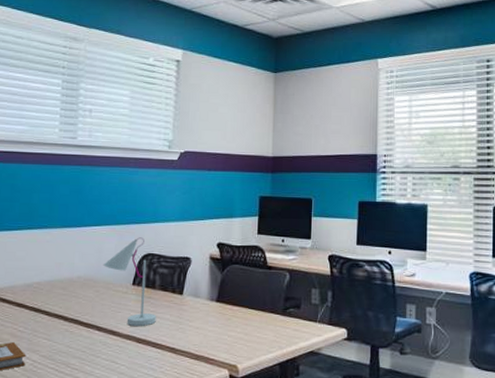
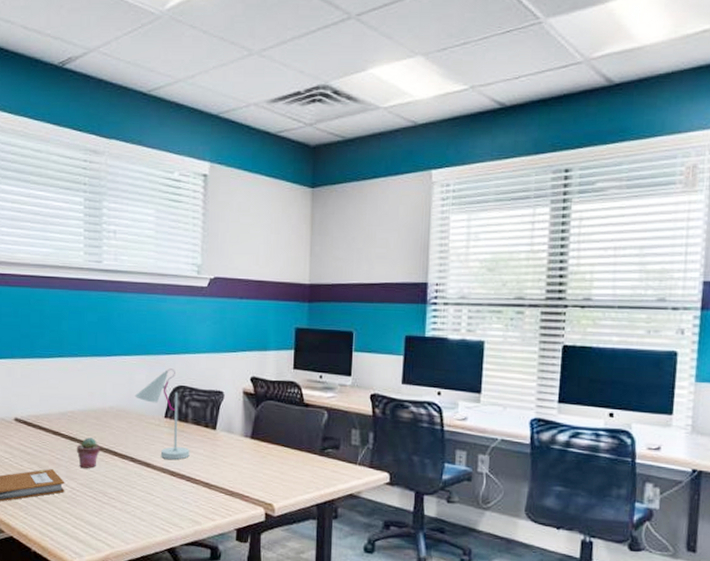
potted succulent: none [40,308,66,339] -> present [76,437,101,468]

